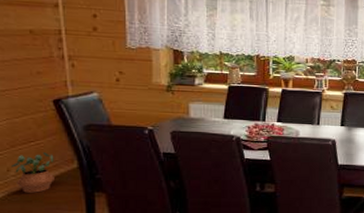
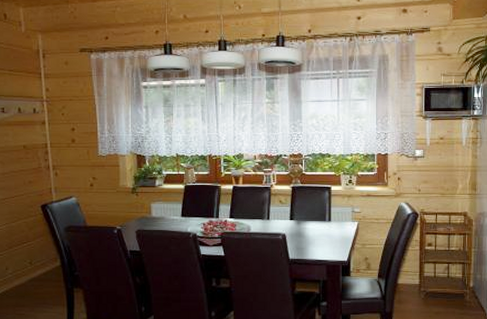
potted plant: present [10,151,54,193] -> none [8,251,42,289]

